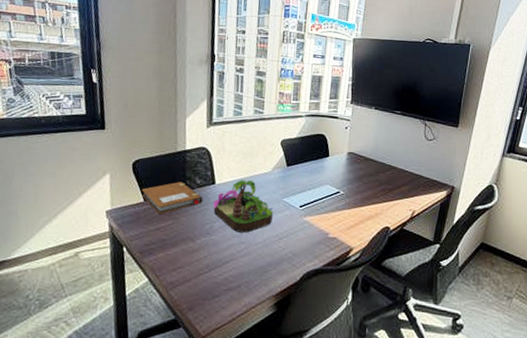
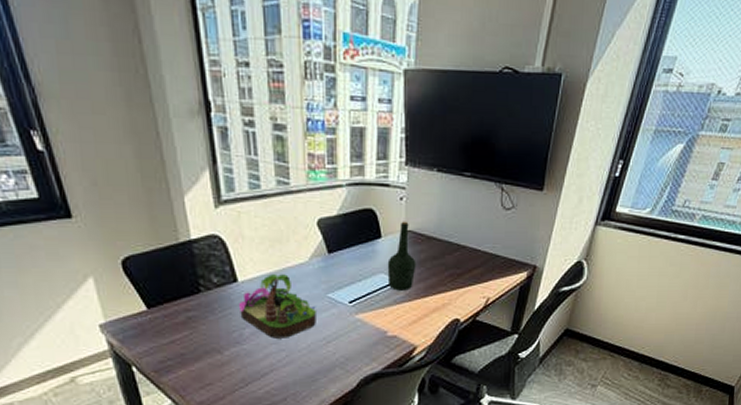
notebook: present [141,181,203,215] -> none [140,281,225,325]
bottle: none [332,145,356,200] -> present [387,221,416,291]

